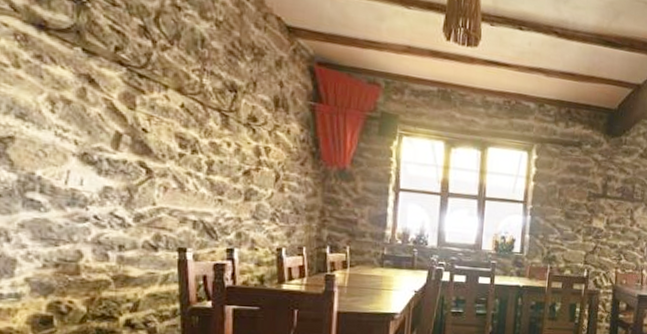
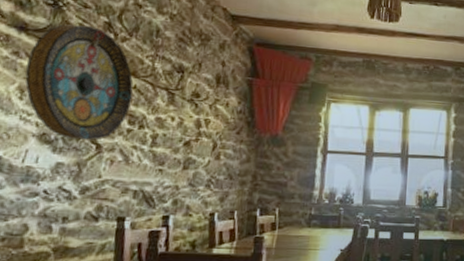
decorative shield: none [52,25,182,165] -> present [25,24,134,141]

